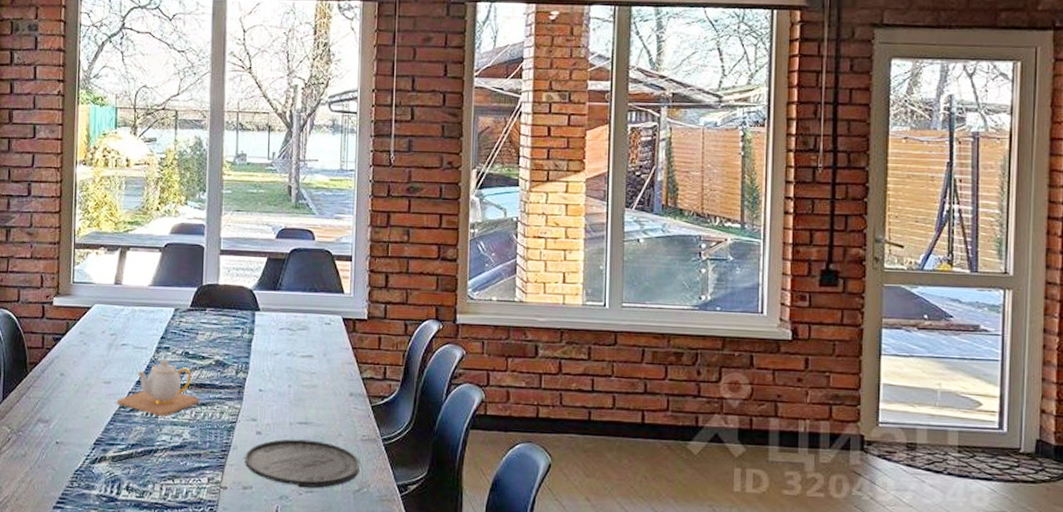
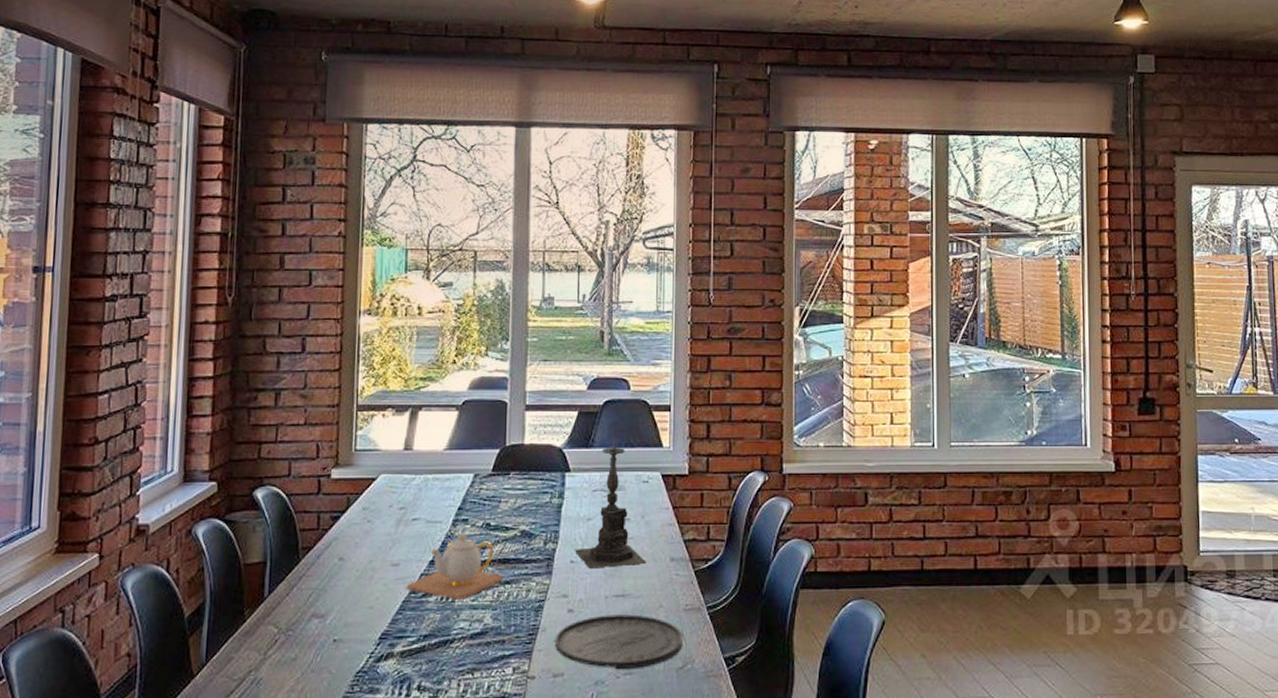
candle holder: none [263,282,328,398] -> present [574,437,647,569]

